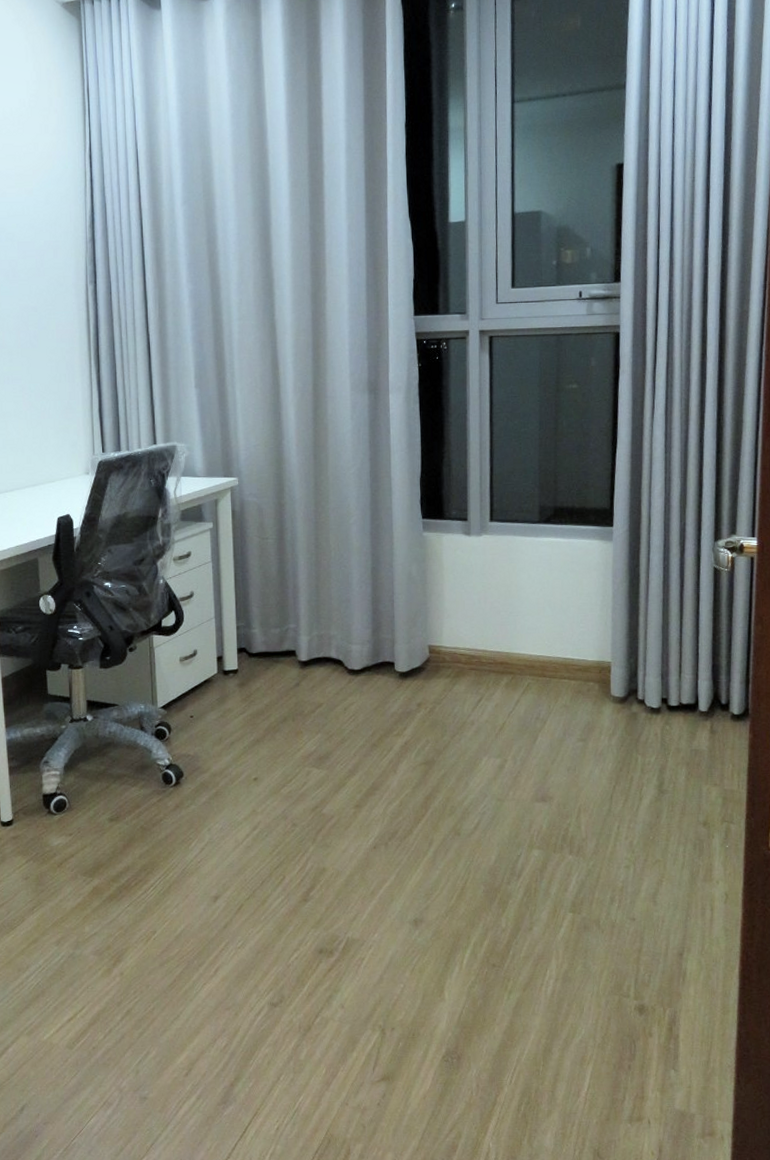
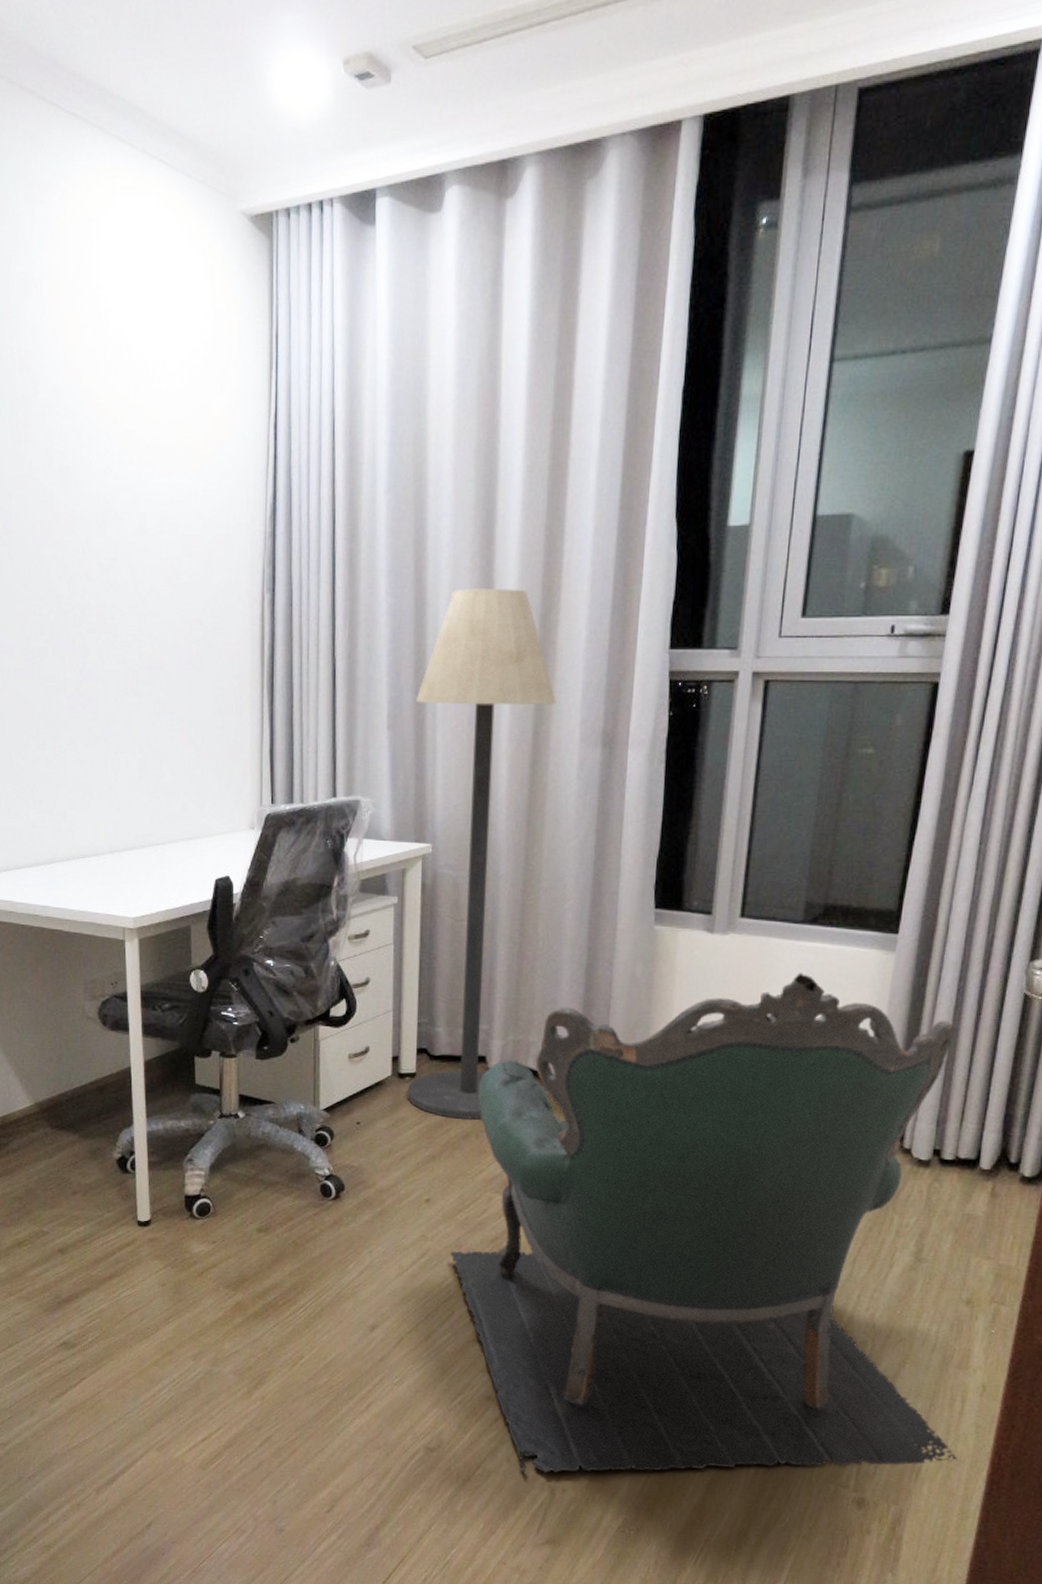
floor lamp: none [216,274,329,706] -> present [407,589,556,1120]
armchair: none [278,562,714,1018] -> present [450,972,958,1475]

